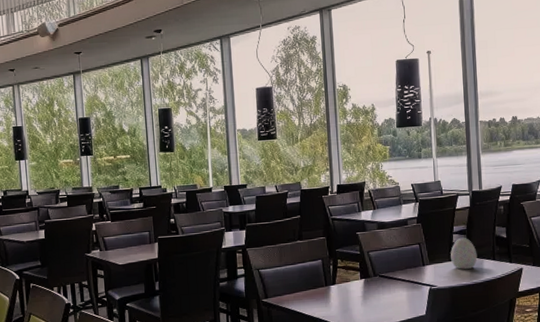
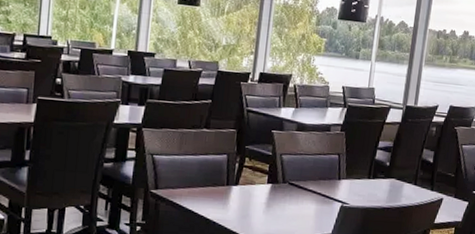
decorative egg: present [450,237,478,270] -> none [370,154,399,191]

